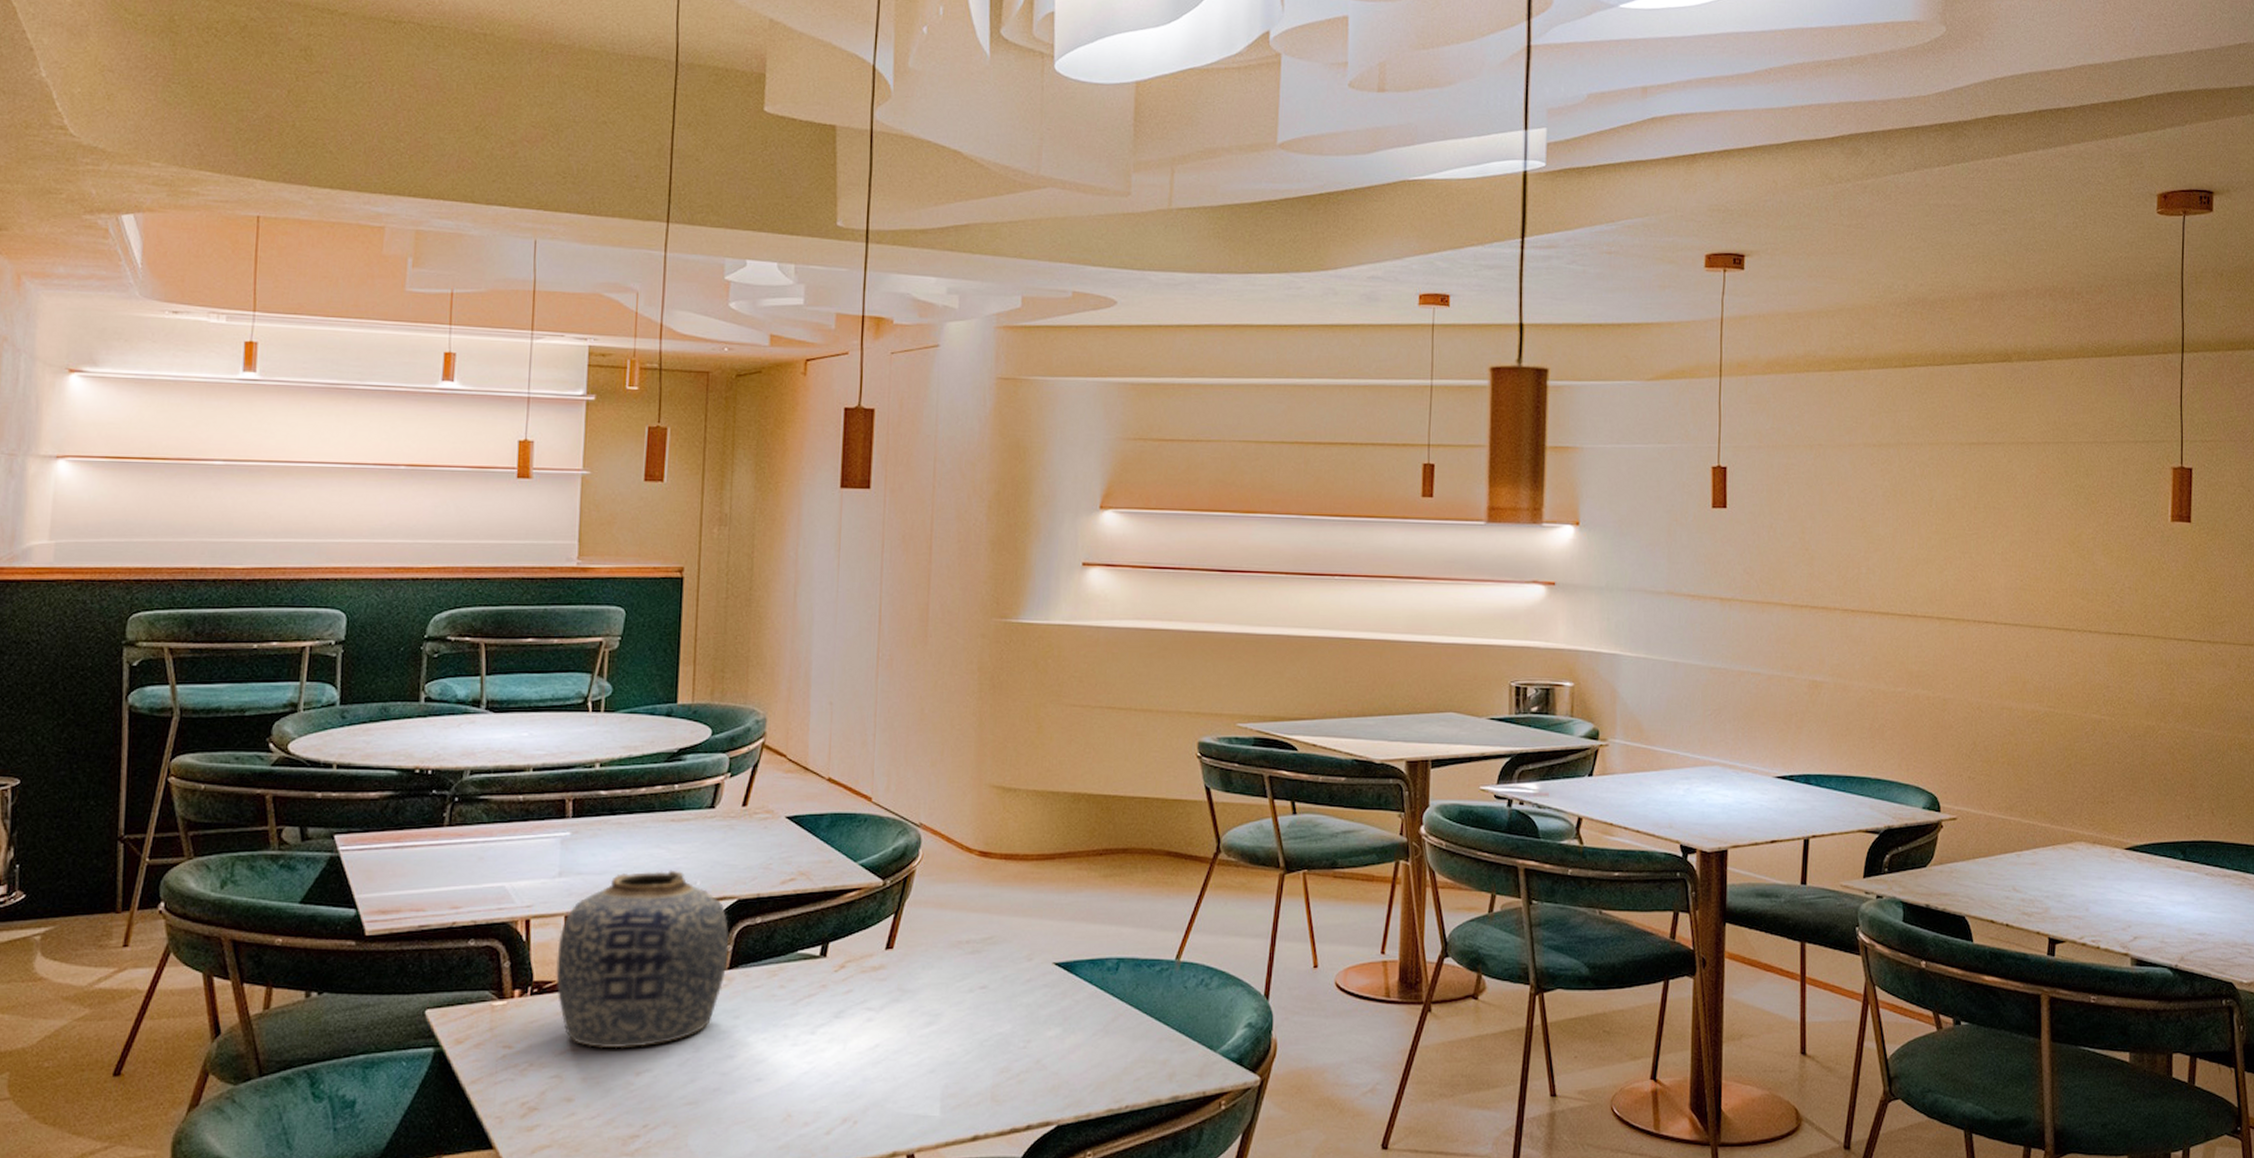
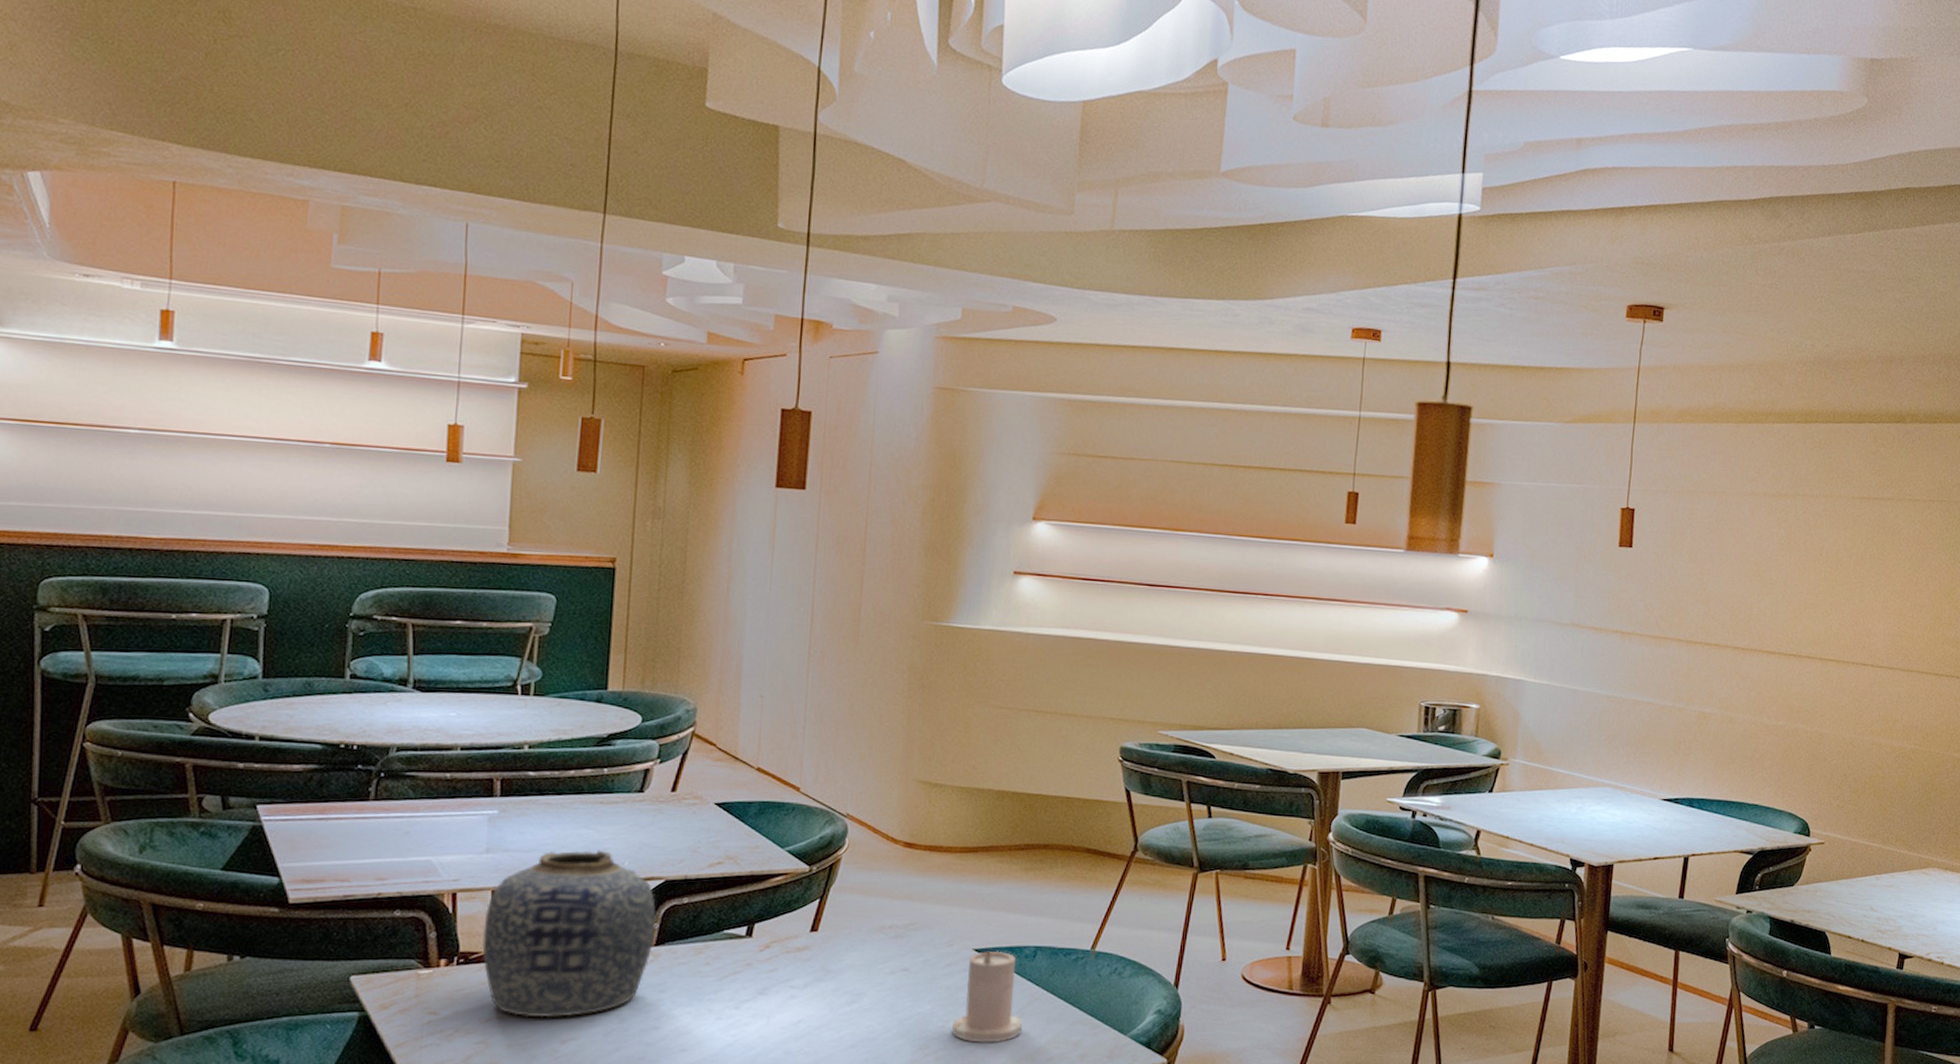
candle: none [1034,964,1107,1064] -> present [952,950,1022,1043]

